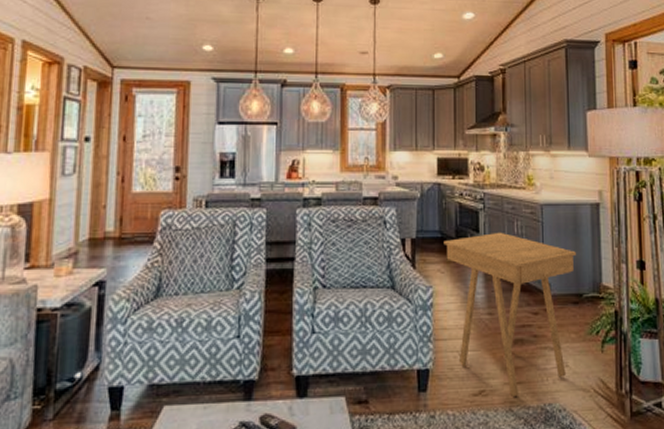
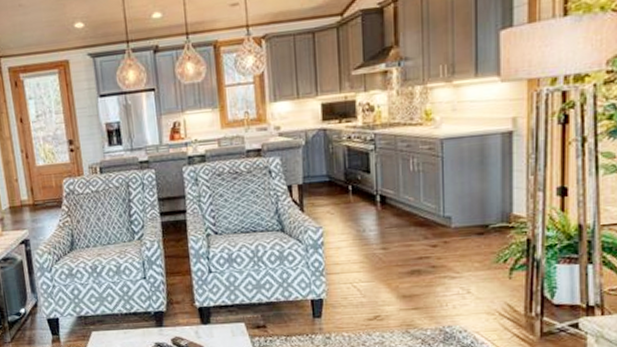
side table: present [443,232,577,396] -> none [332,170,484,320]

